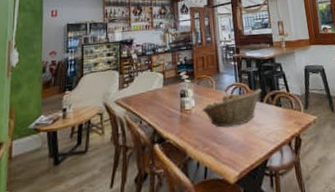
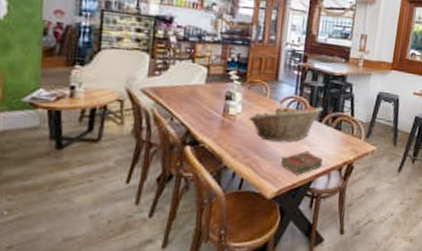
book: none [236,130,273,156] -> present [281,150,324,175]

